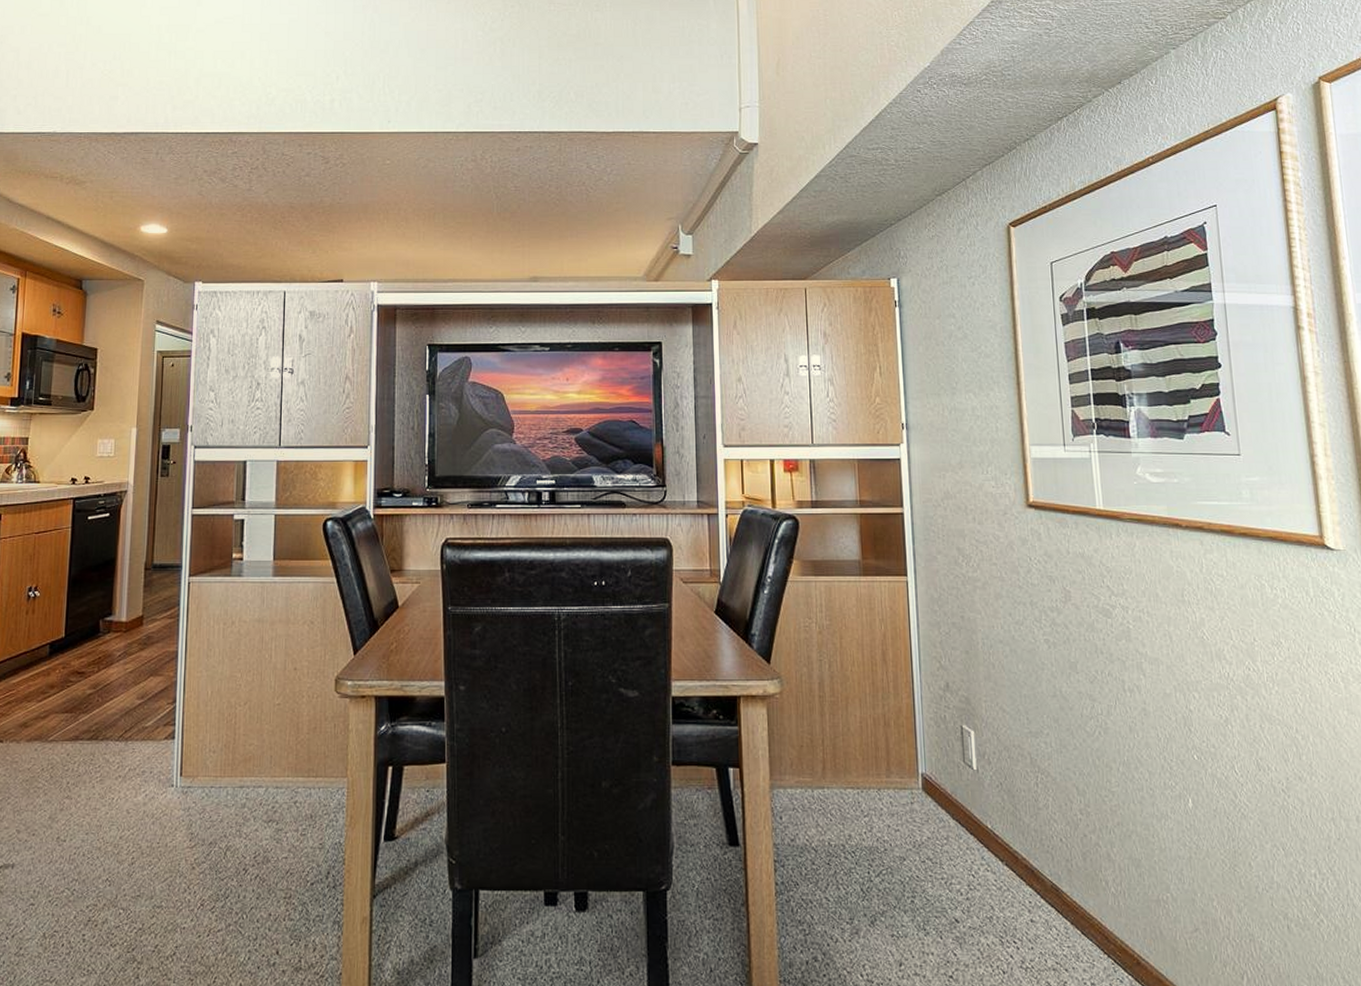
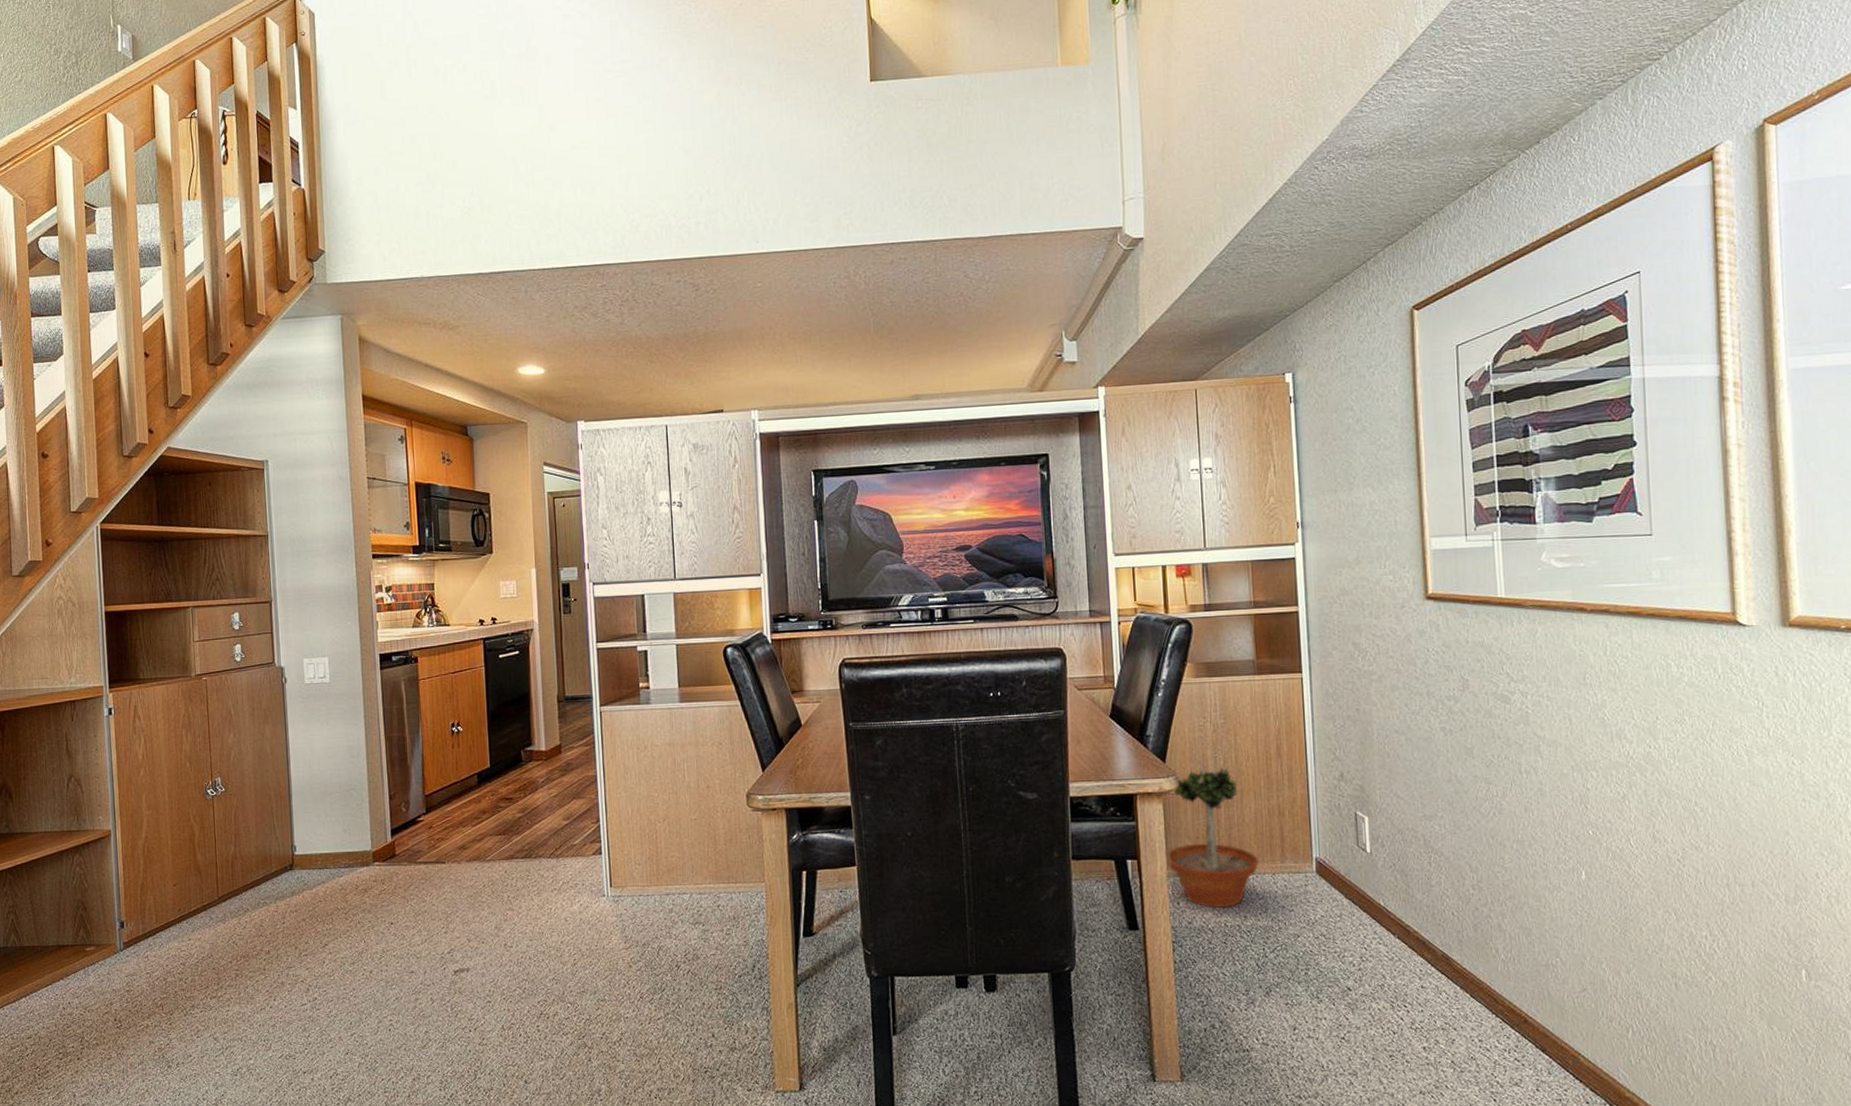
potted tree: none [770,653,864,824] -> present [1167,750,1259,908]

